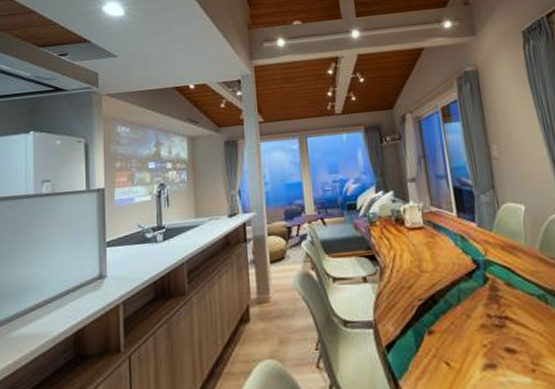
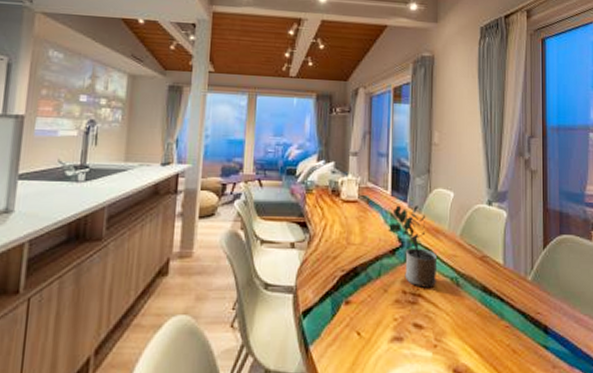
potted plant: none [460,224,524,309] -> present [389,205,438,288]

